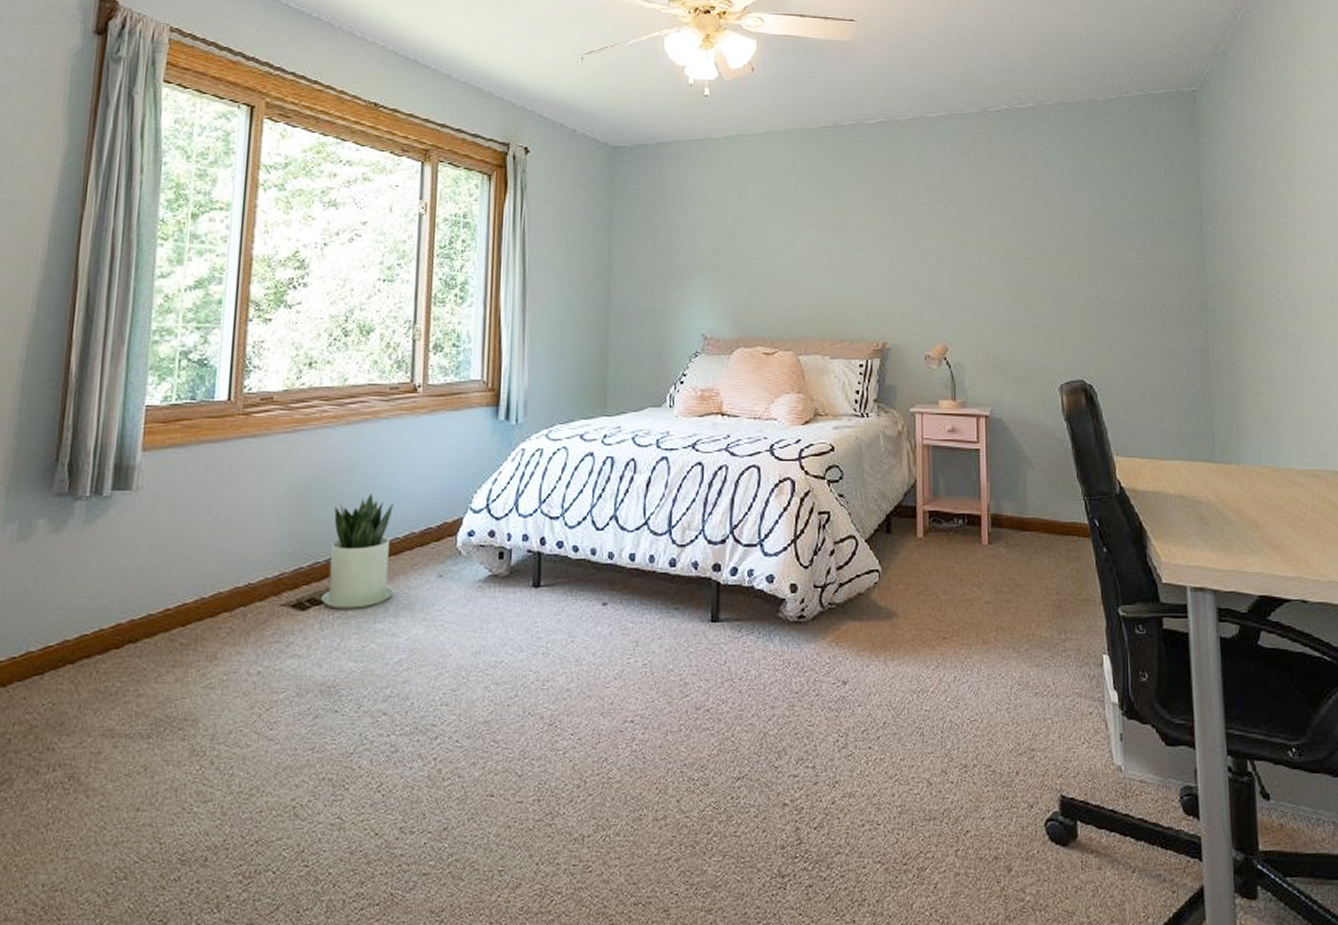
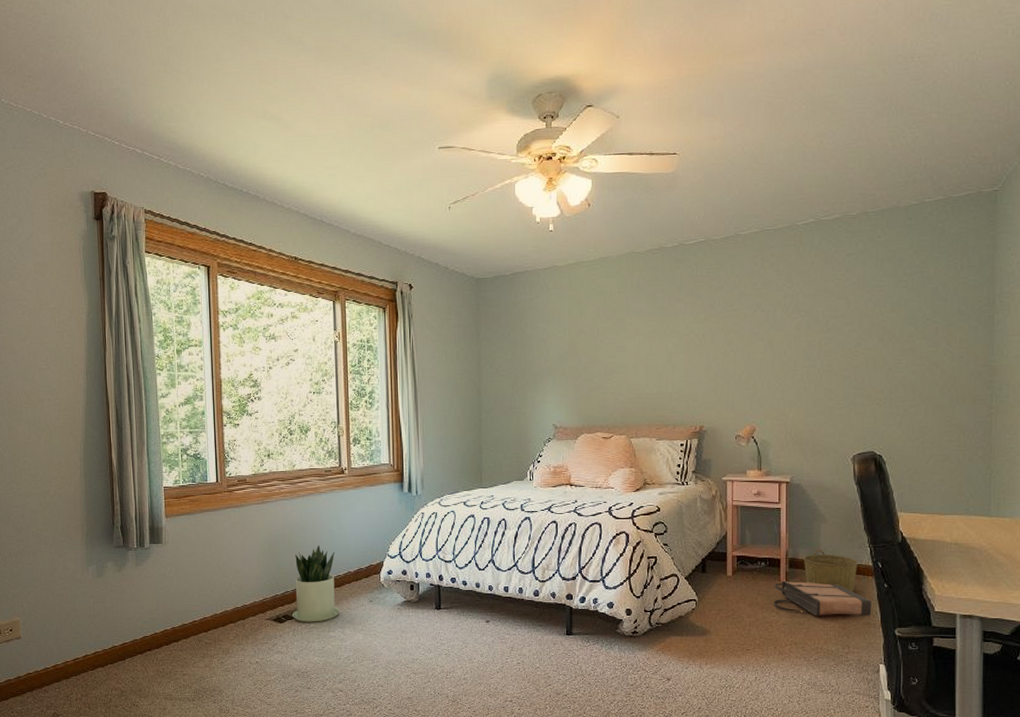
shopping bag: none [974,544,1091,591] -> present [773,581,872,616]
basket: none [1008,502,1071,559] -> present [803,549,857,593]

